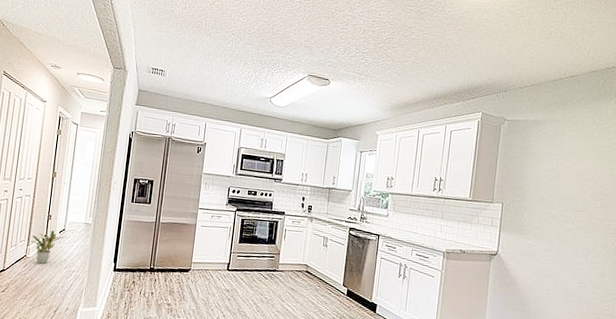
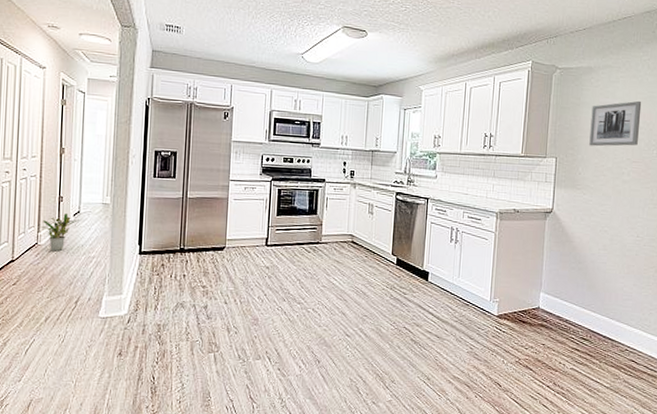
wall art: none [535,153,587,196] -> present [589,100,642,147]

